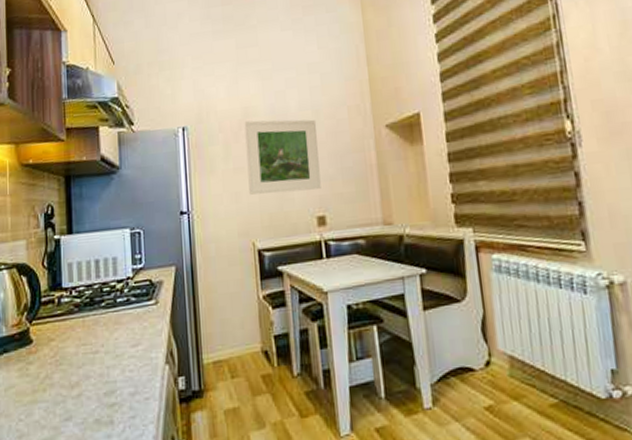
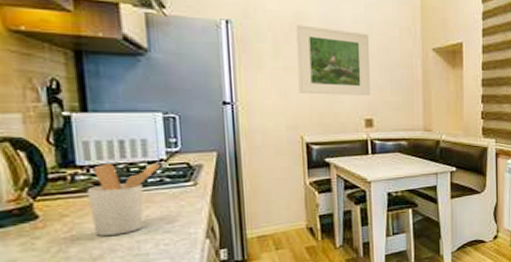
utensil holder: none [69,282,128,361] -> present [86,163,162,236]

